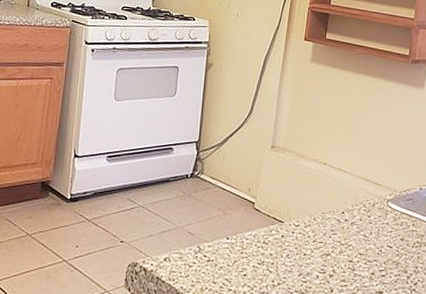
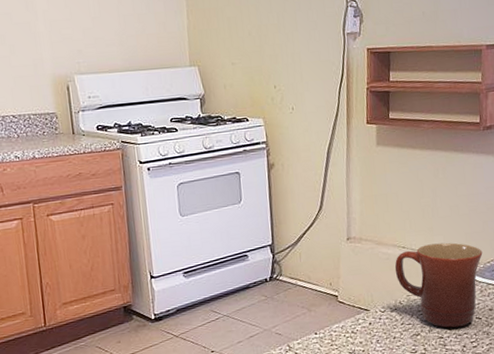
mug: none [313,164,400,253] -> present [395,242,483,328]

